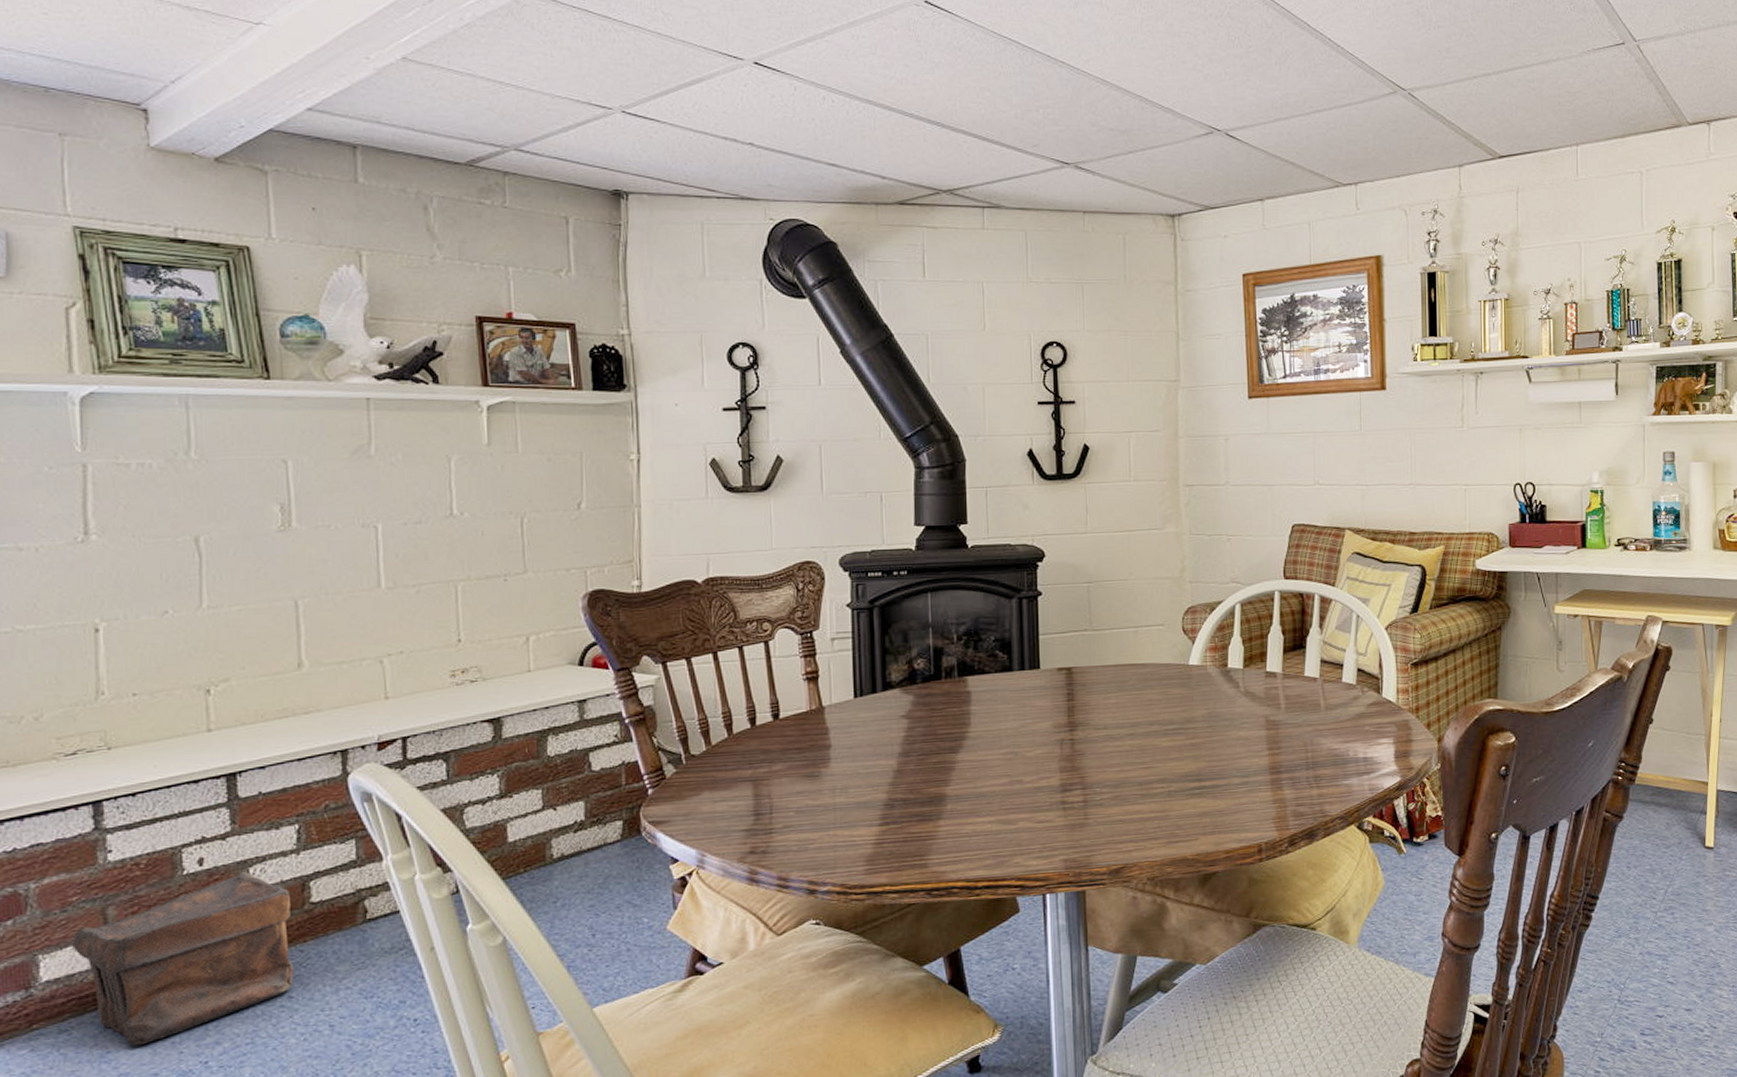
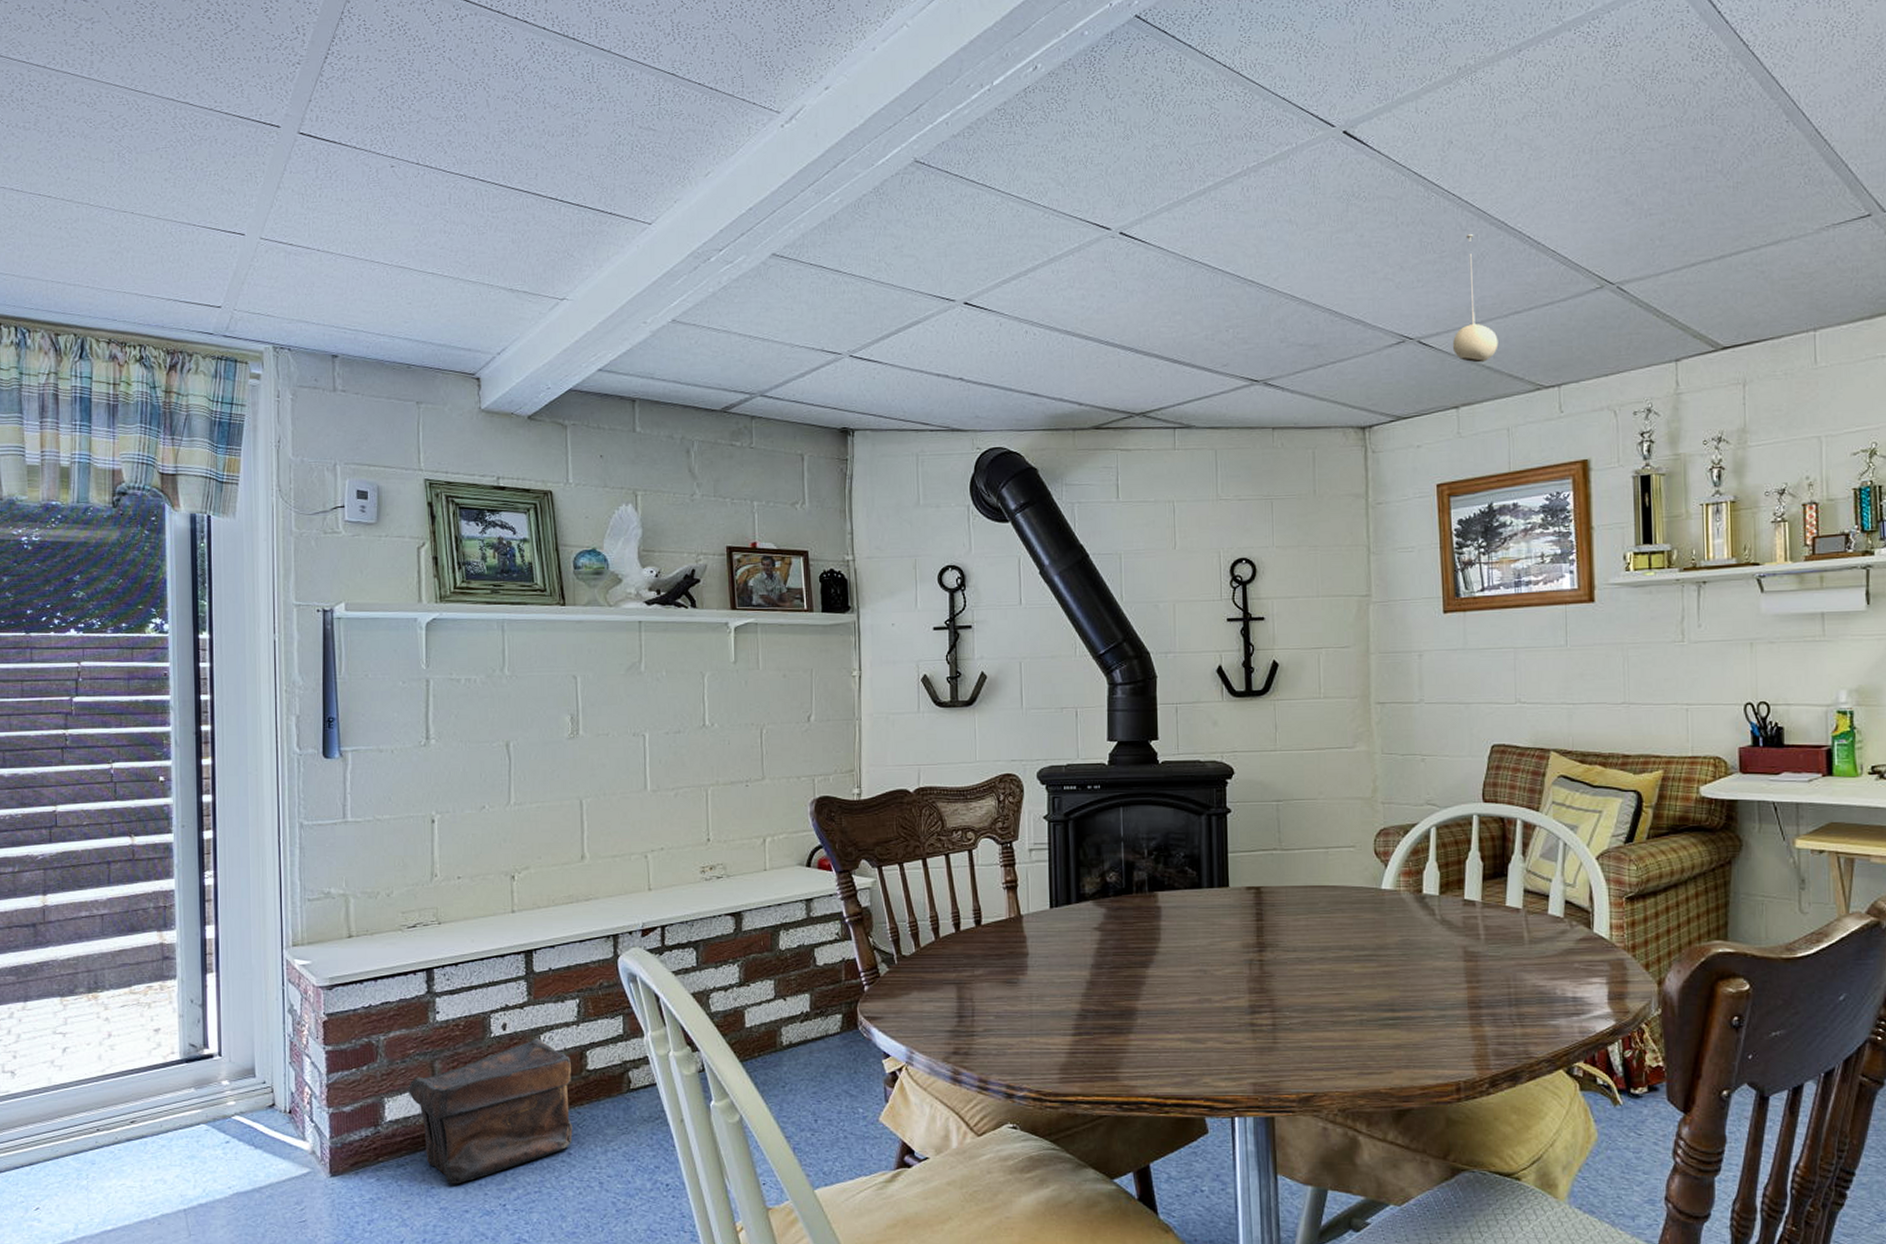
pendant light: none [1257,32,1301,158] -> present [1452,234,1499,363]

